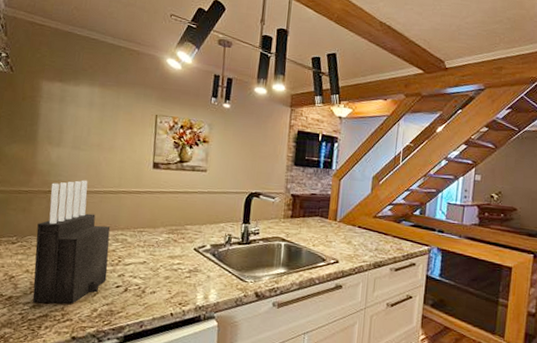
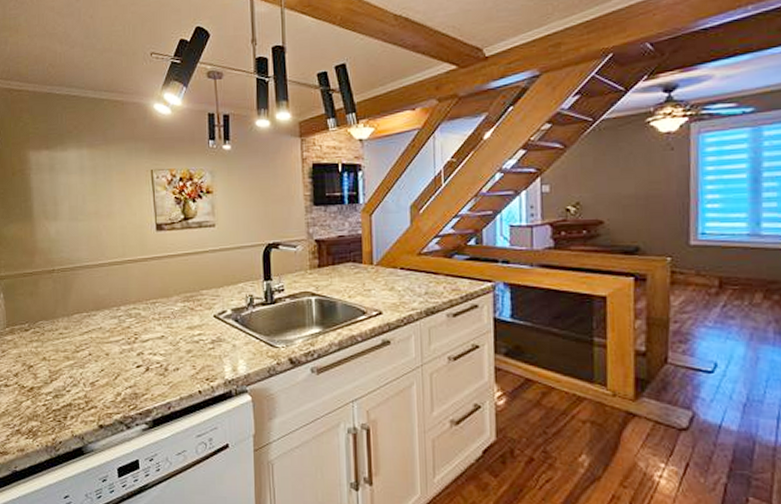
knife block: present [32,179,111,304] -> none [47,253,125,392]

